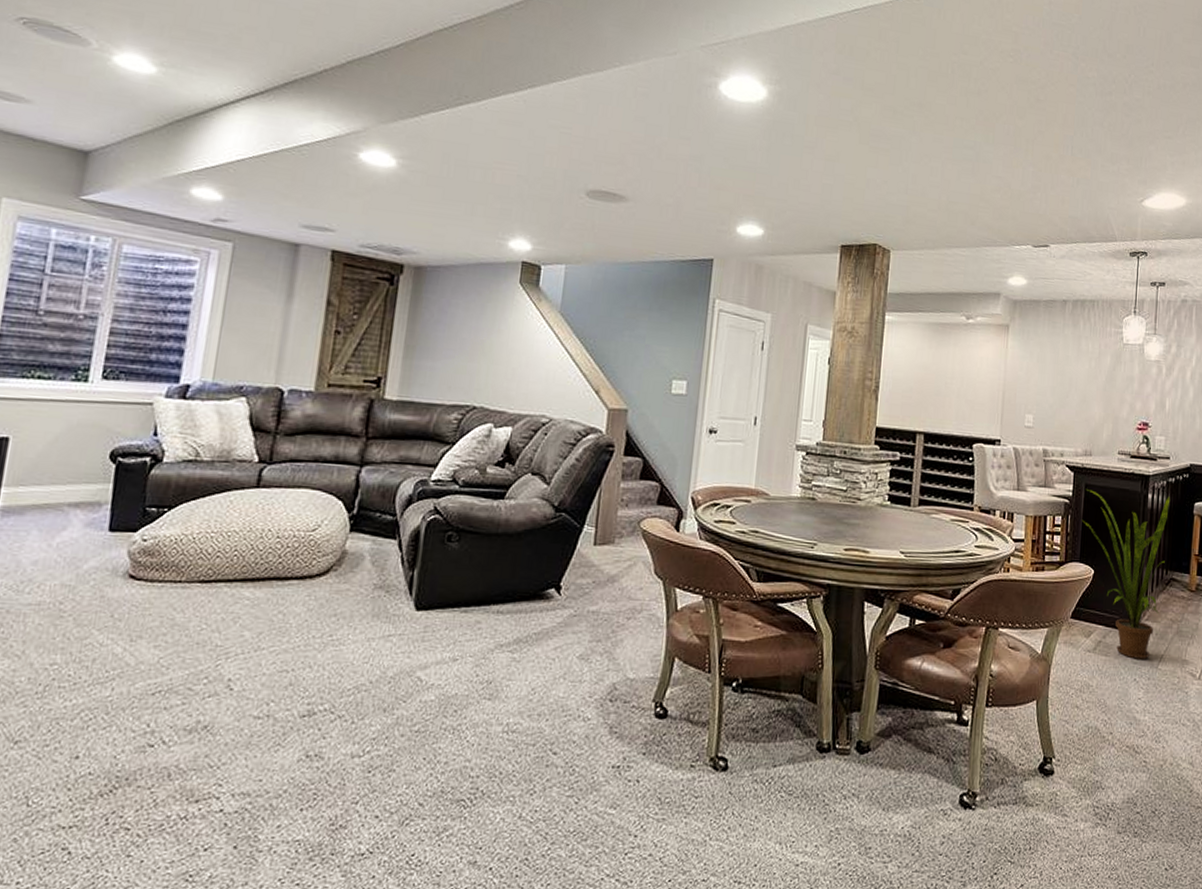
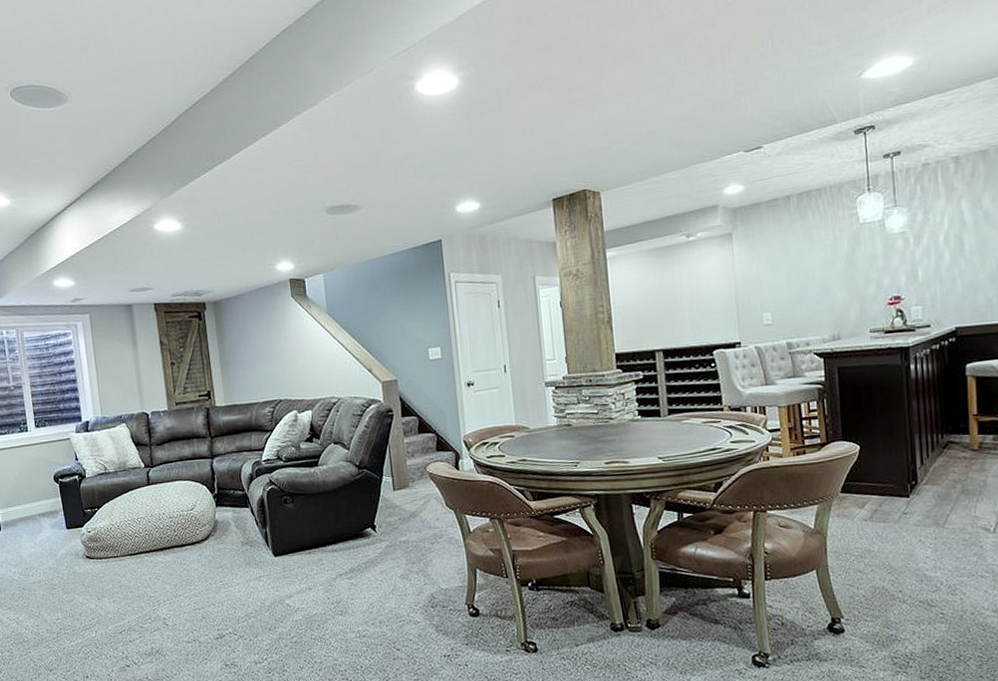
house plant: present [1082,488,1171,659] -> none [838,363,939,522]

